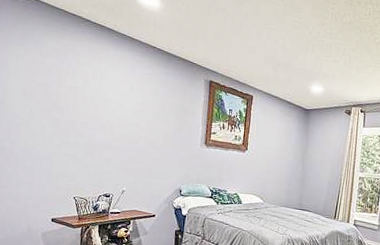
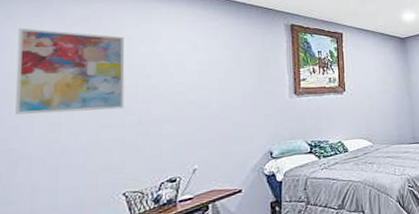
wall art: none [8,52,81,131] -> present [15,27,125,115]

